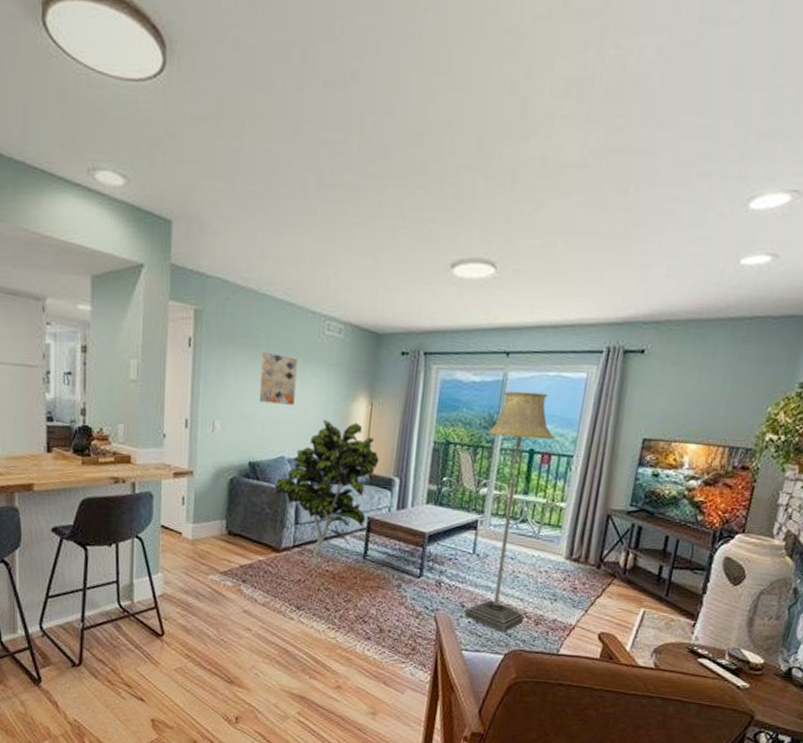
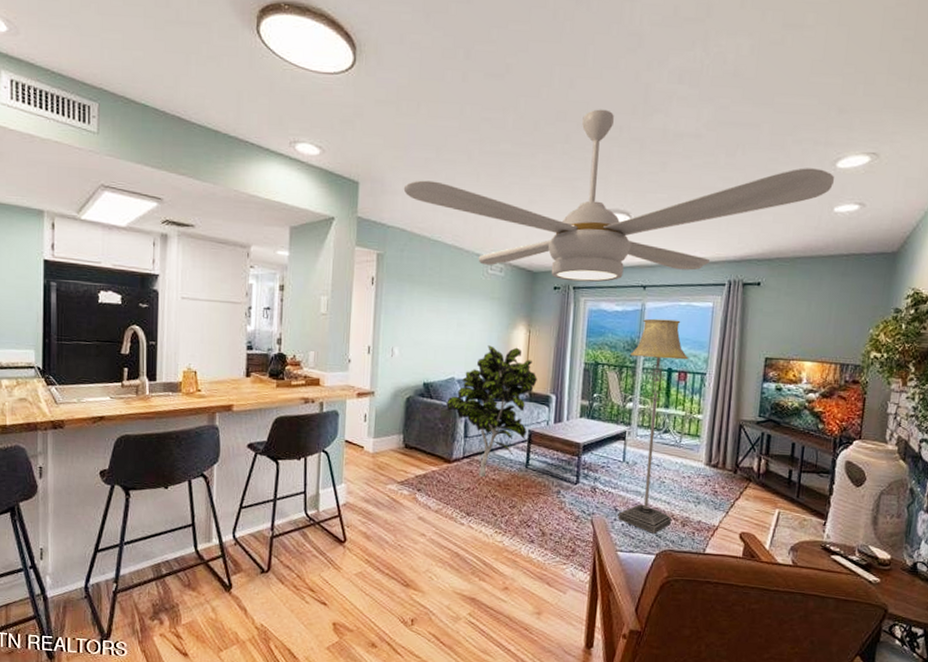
ceiling fan: none [225,130,745,348] -> present [403,109,835,283]
wall art: present [259,351,298,405] -> none [432,288,465,333]

